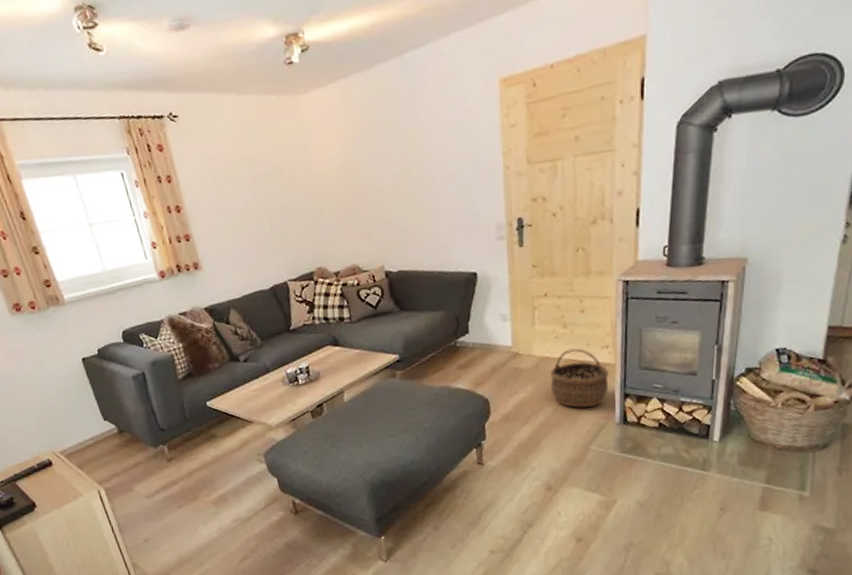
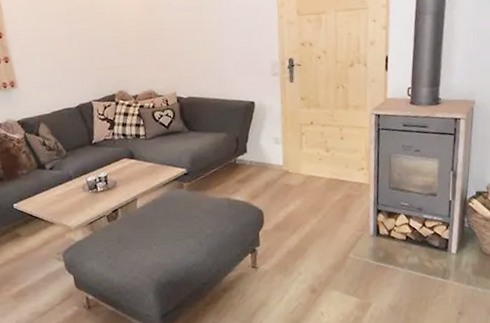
wicker basket: present [550,348,609,408] -> none [315,169,364,221]

